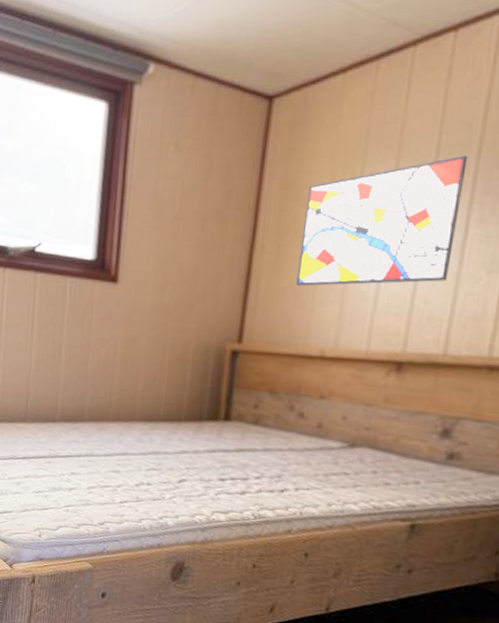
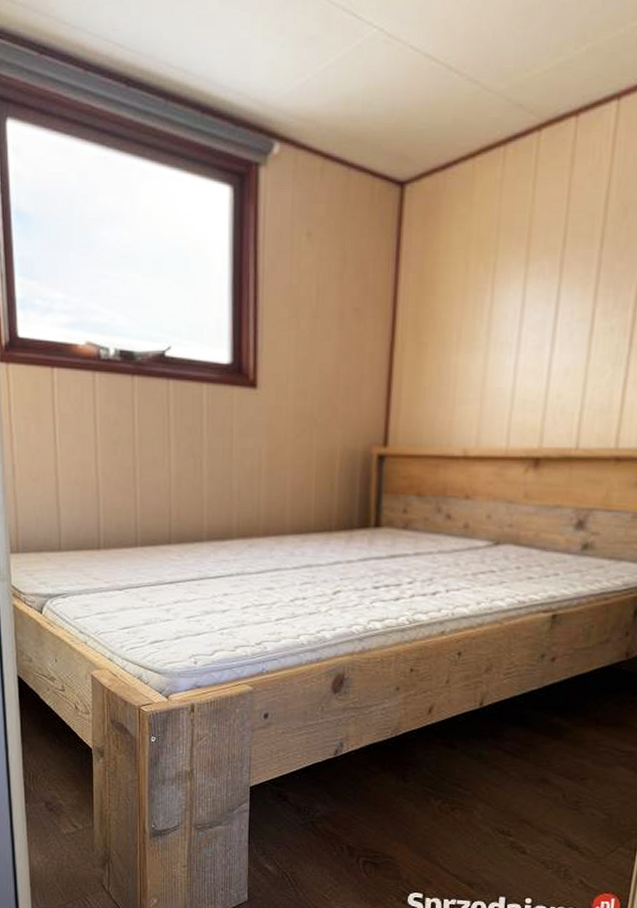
wall art: present [296,155,468,286] -> none [437,246,592,385]

